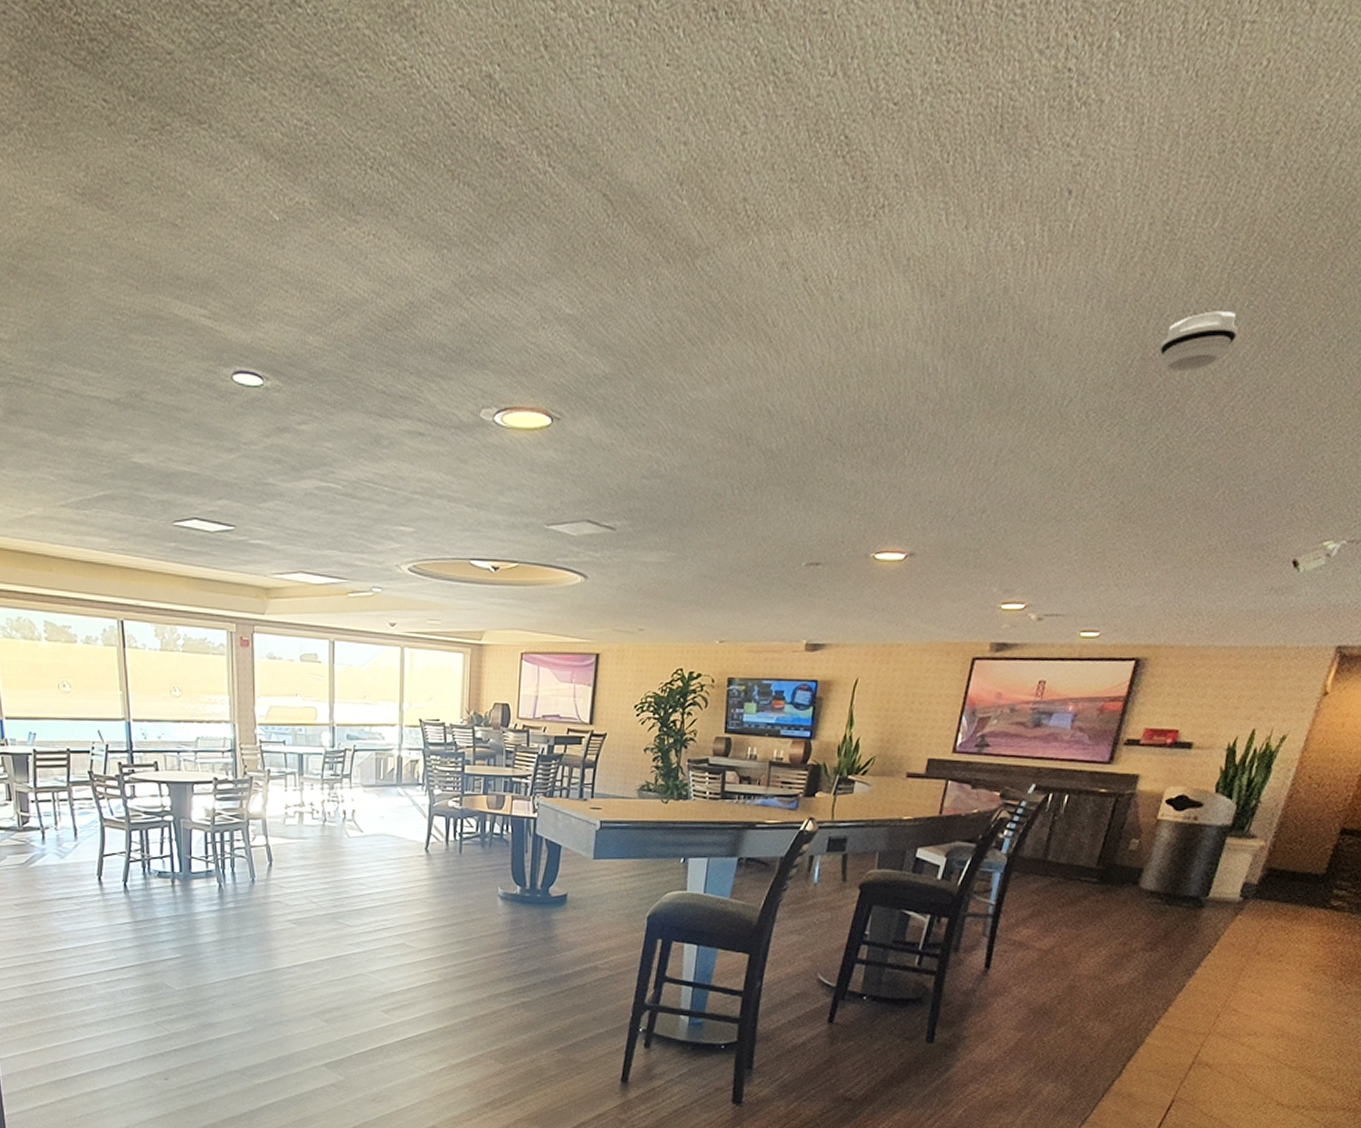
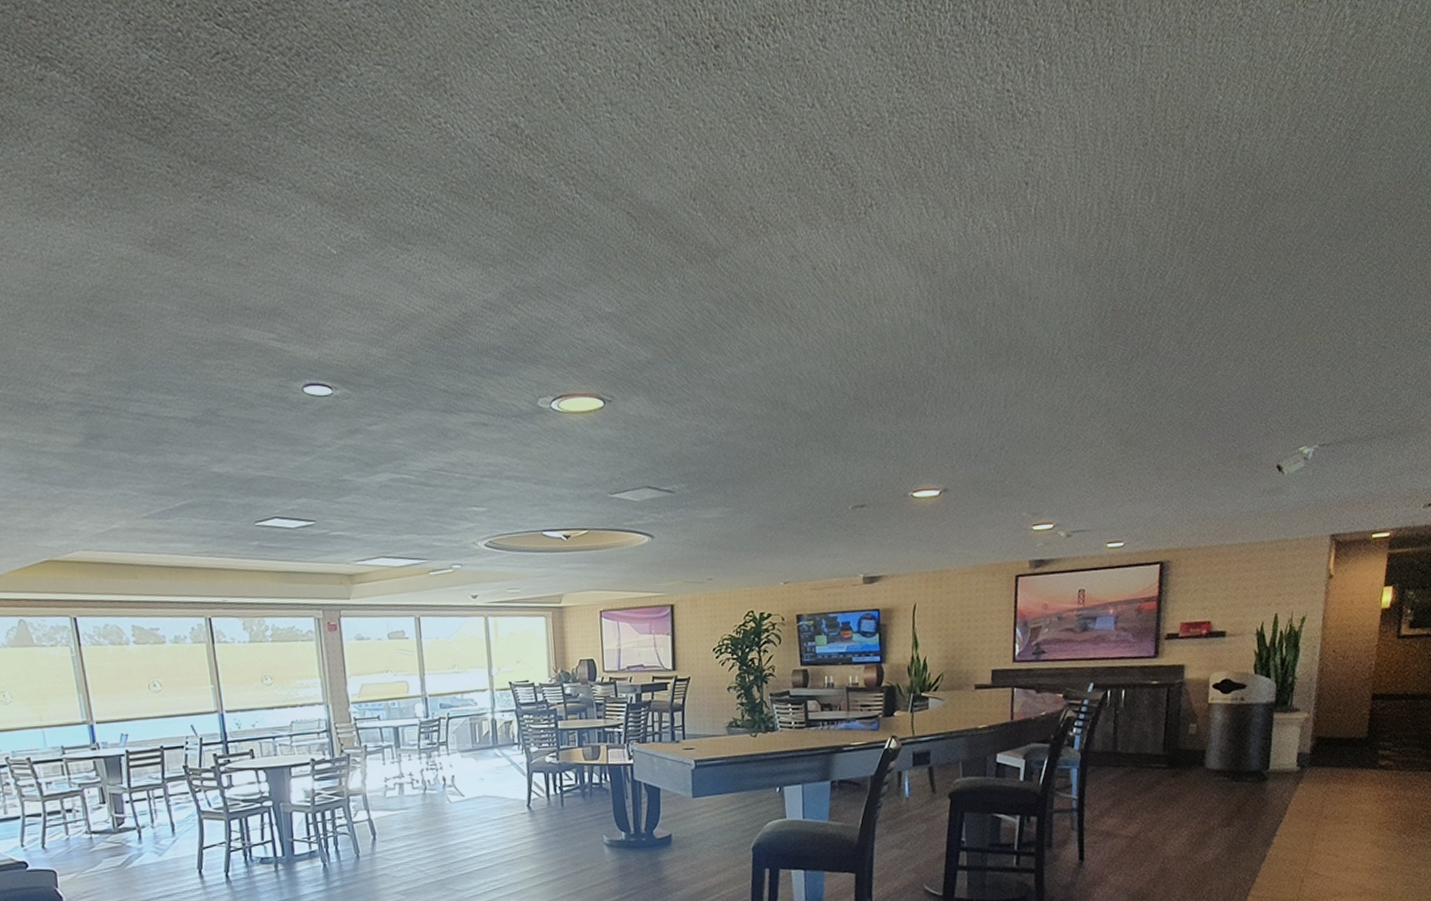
smoke detector: present [1160,311,1239,372] -> none [1127,267,1190,319]

